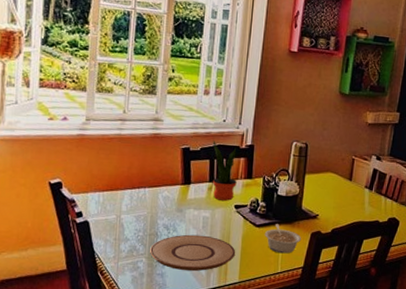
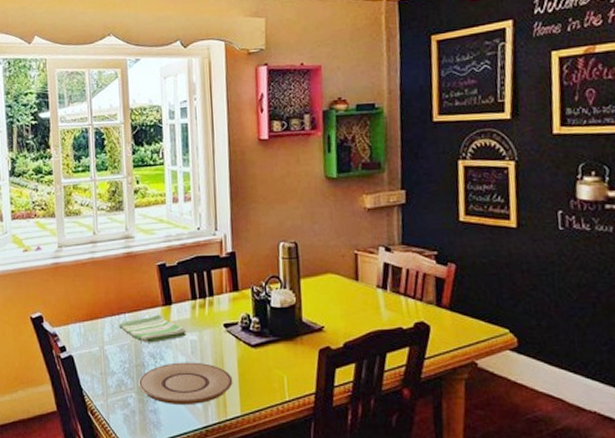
dish towel: none [137,191,201,216] -> present [118,314,187,343]
potted plant: present [212,140,237,201] -> none [189,252,222,320]
legume: present [264,224,302,254] -> none [262,342,309,378]

